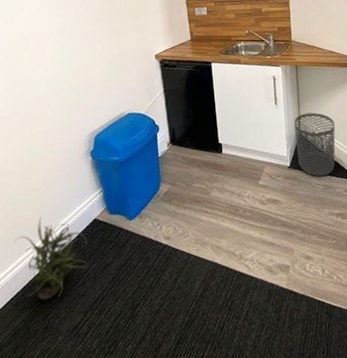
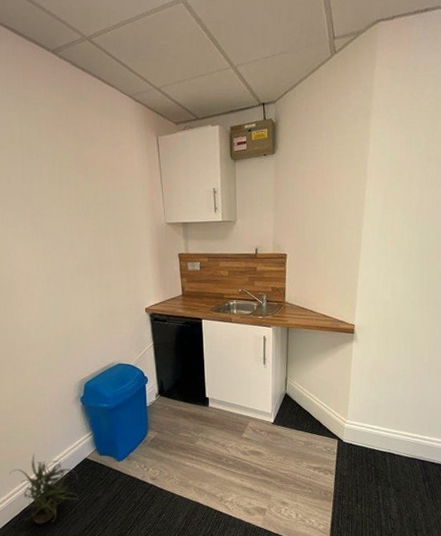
waste bin: present [294,112,336,177] -> none [281,374,321,434]

